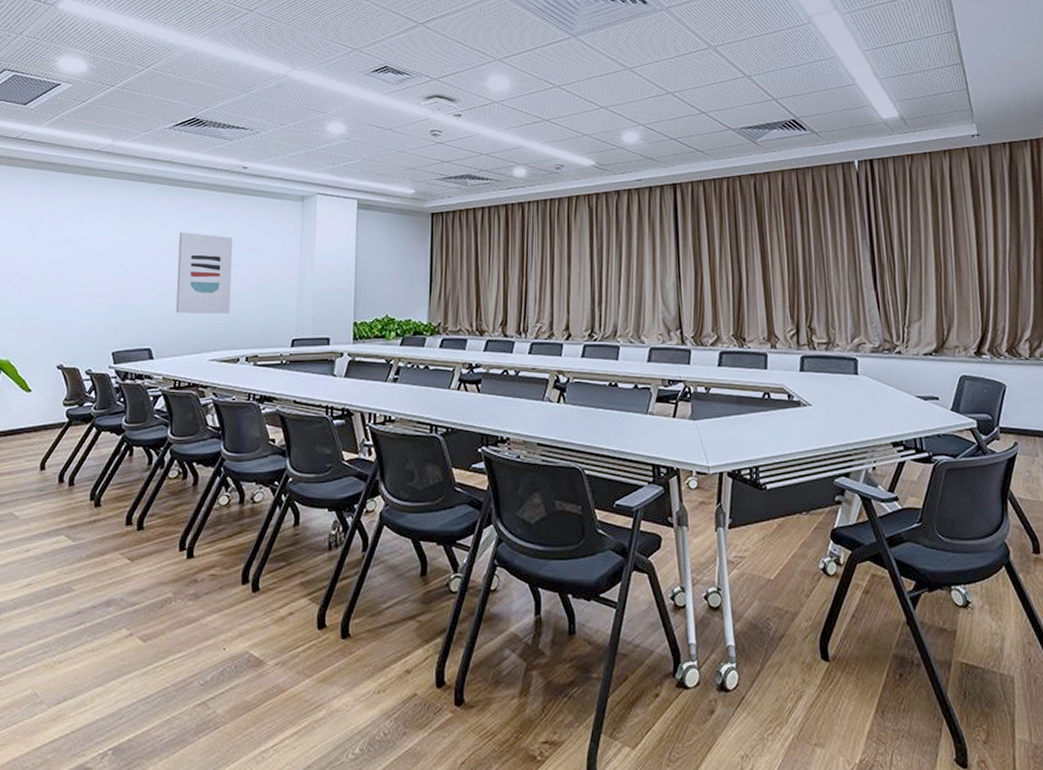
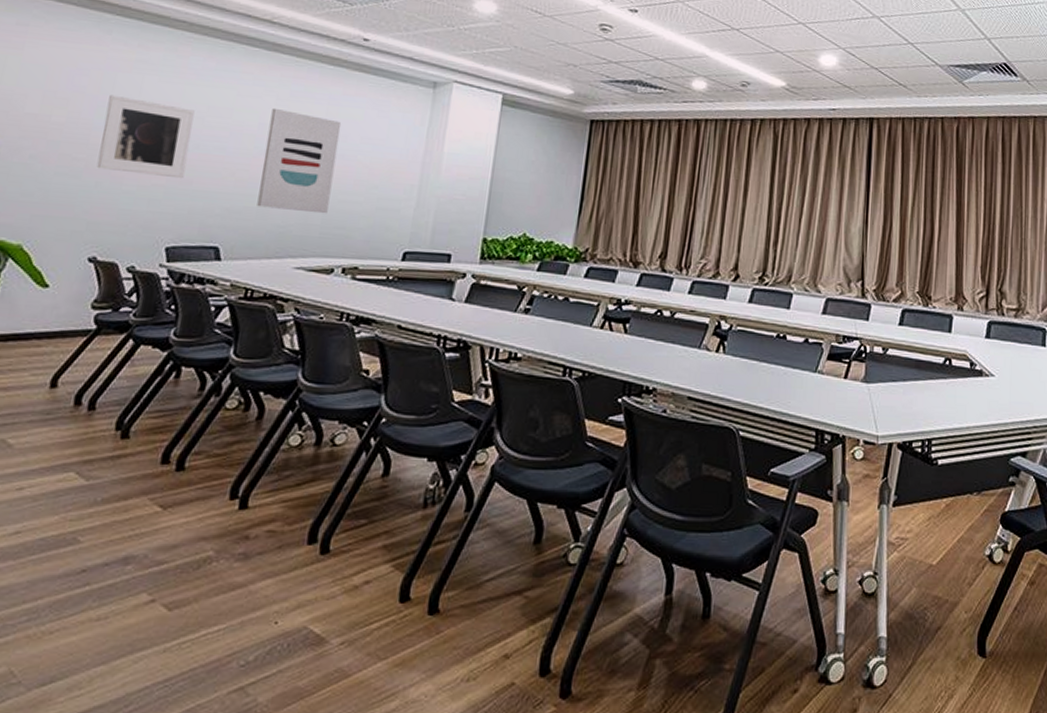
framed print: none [56,235,122,297] -> present [96,94,195,179]

